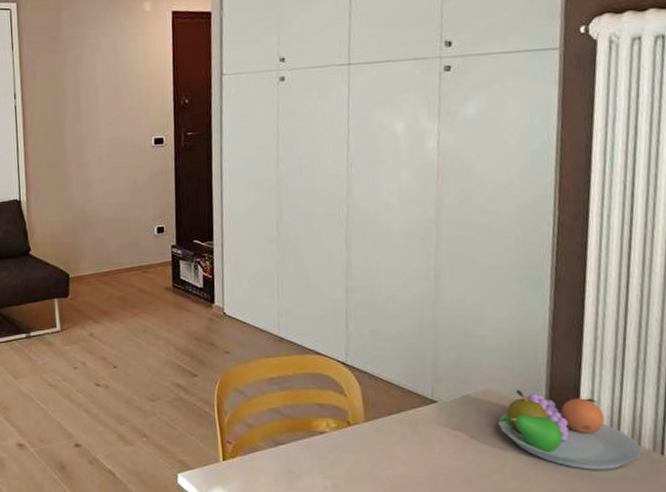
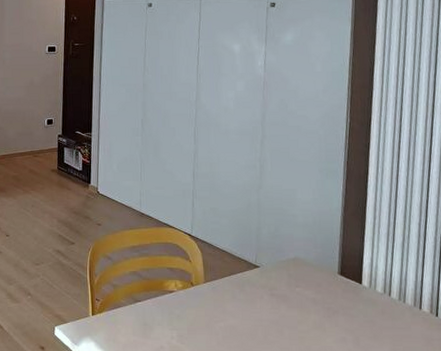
fruit bowl: present [498,390,642,470] -> none [304,257,406,322]

